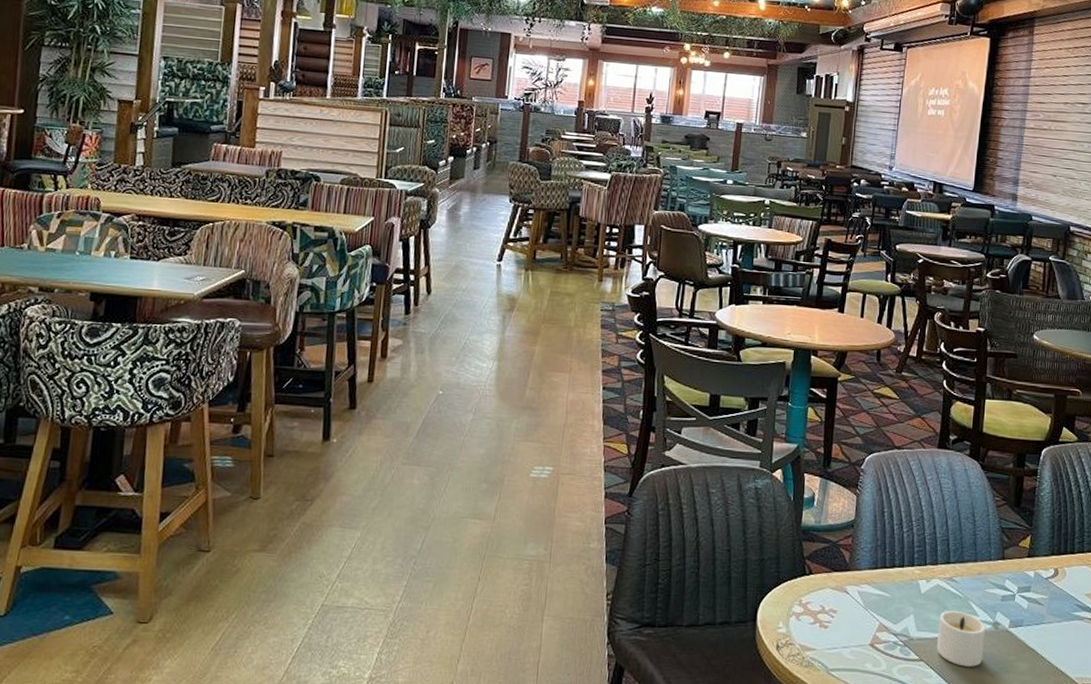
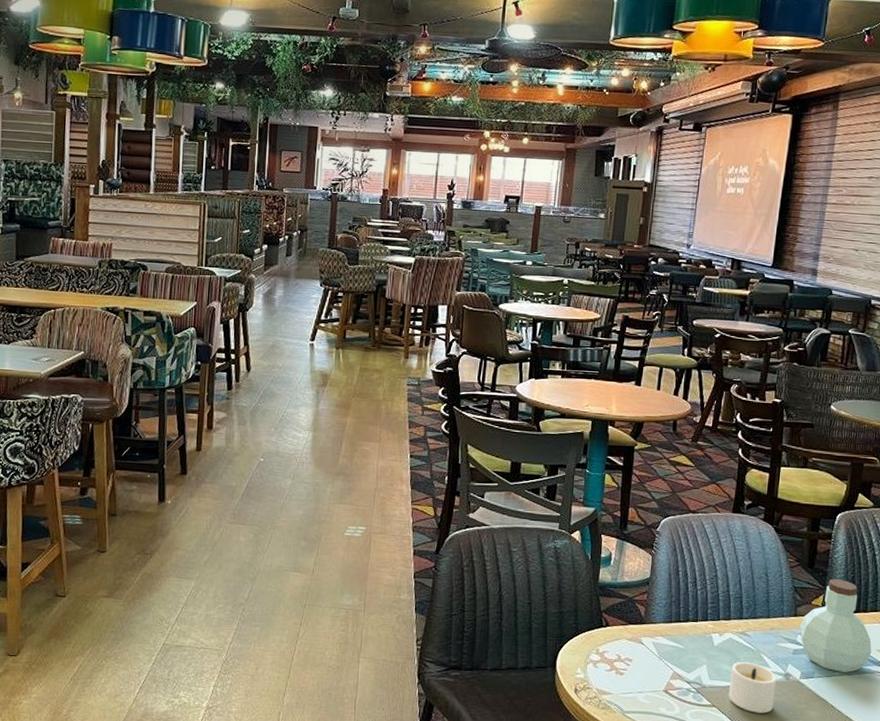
jar: none [1007,518,1080,621] -> present [799,578,872,673]

